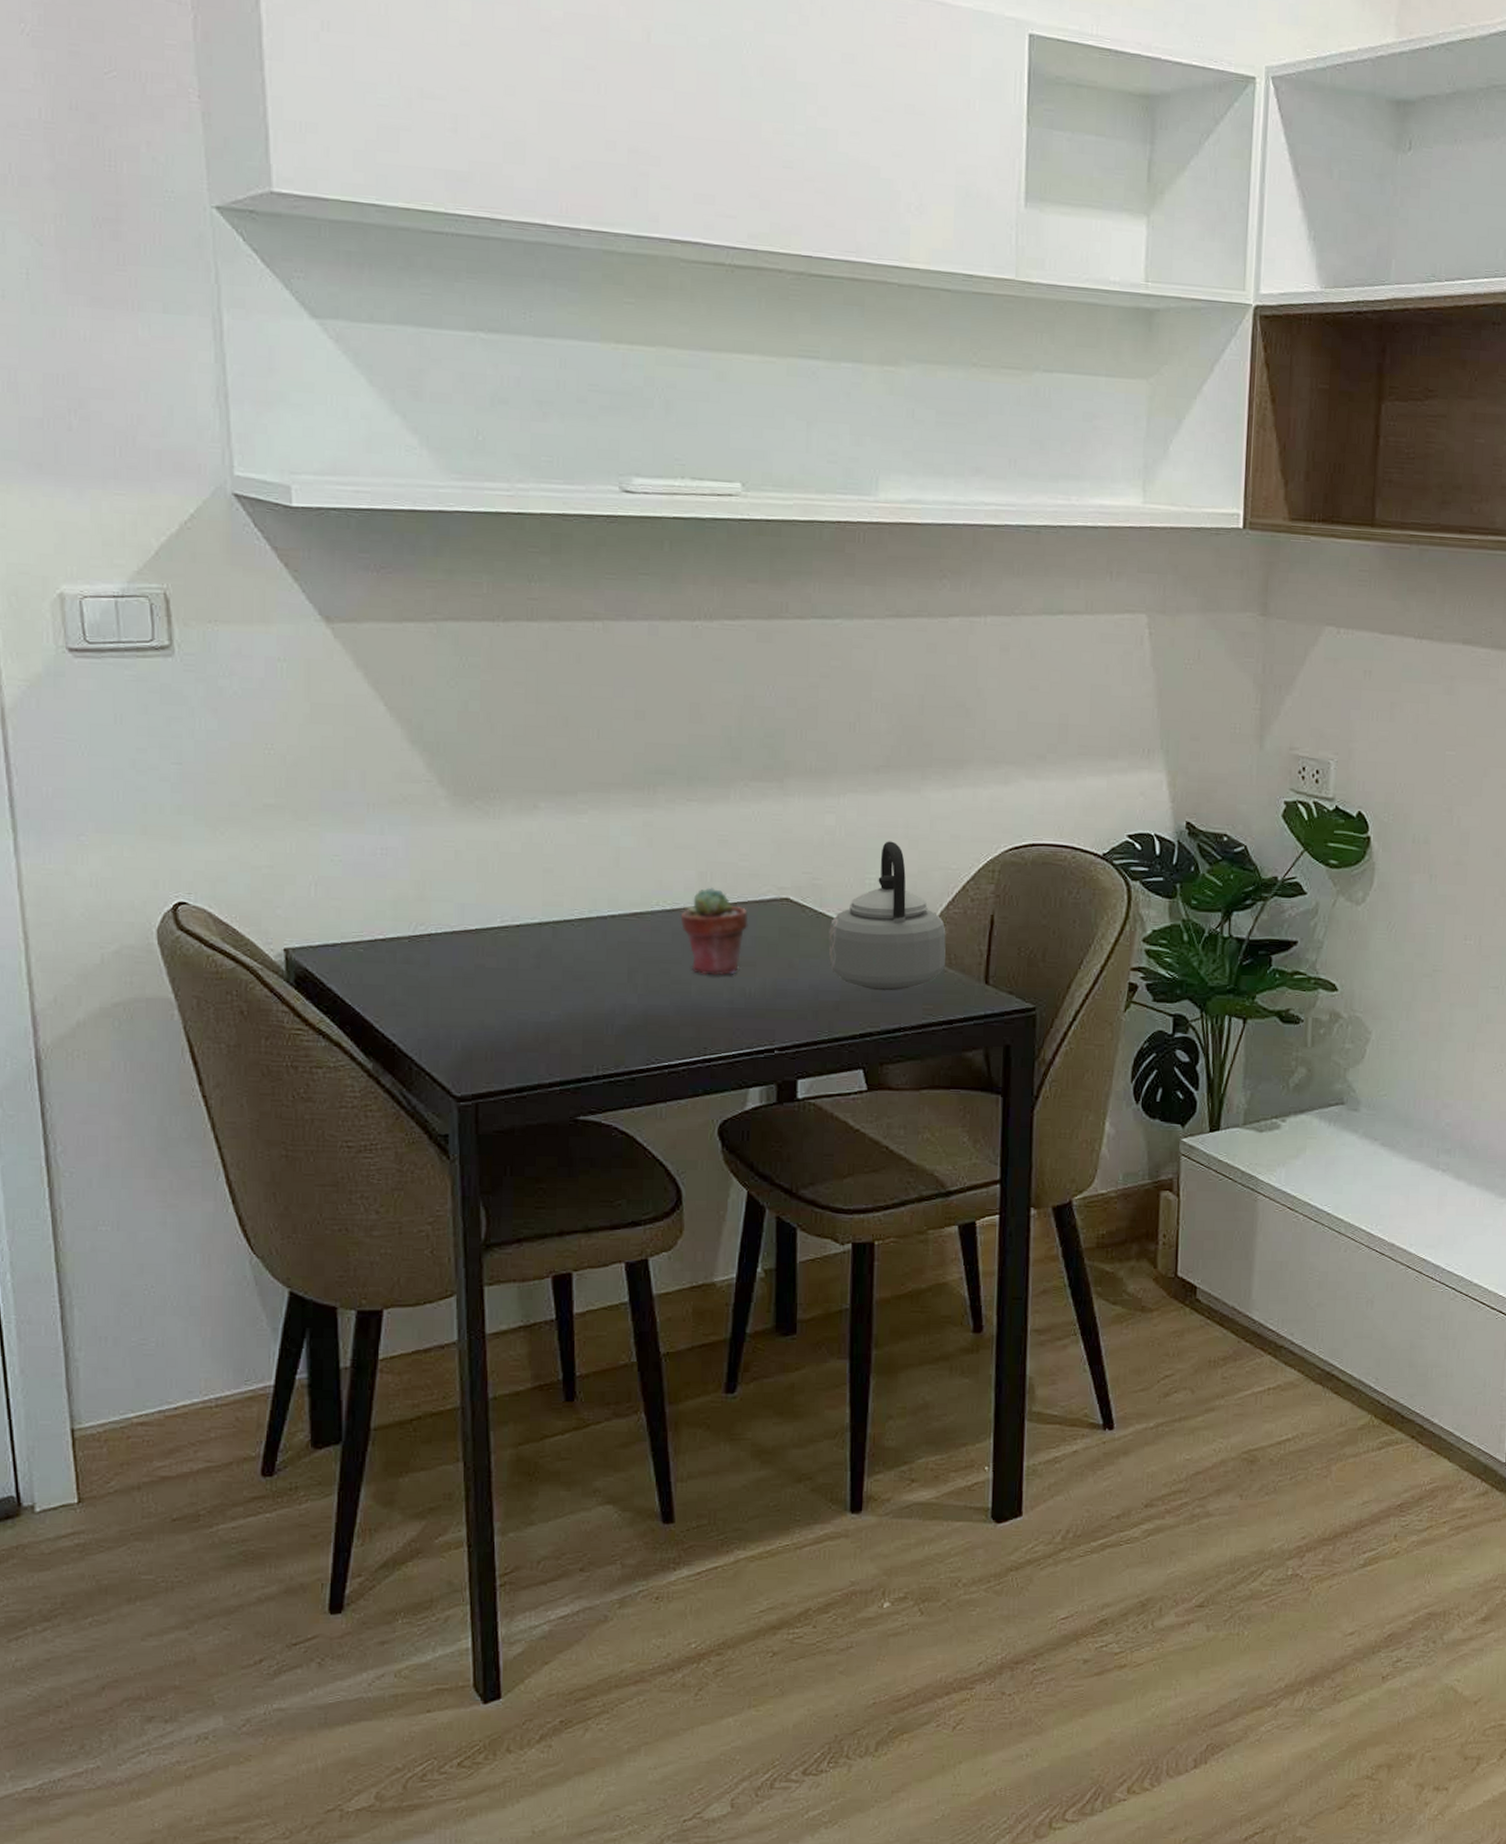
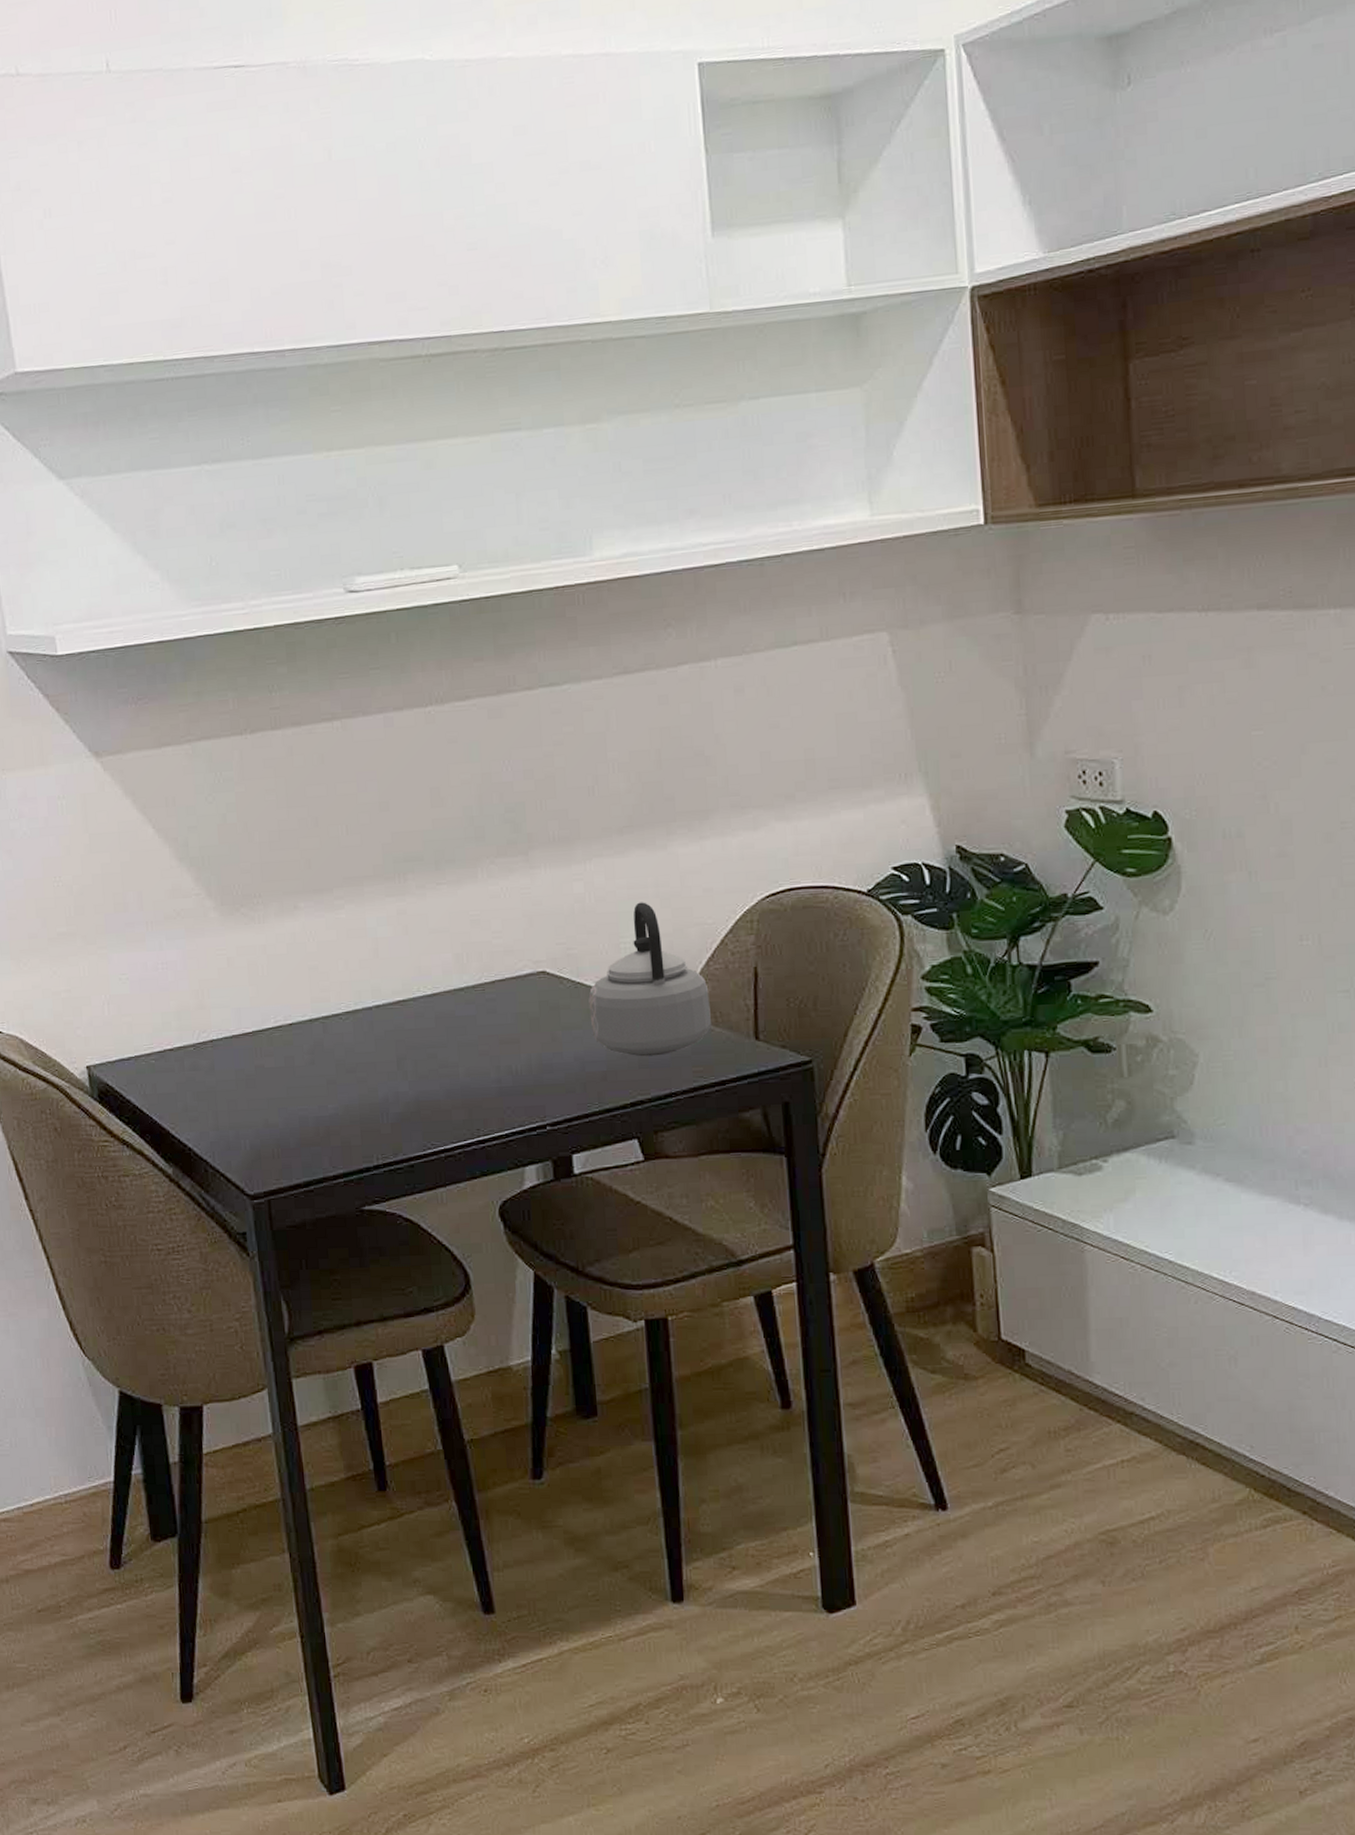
potted succulent: present [680,887,749,976] -> none [441,968,508,1057]

